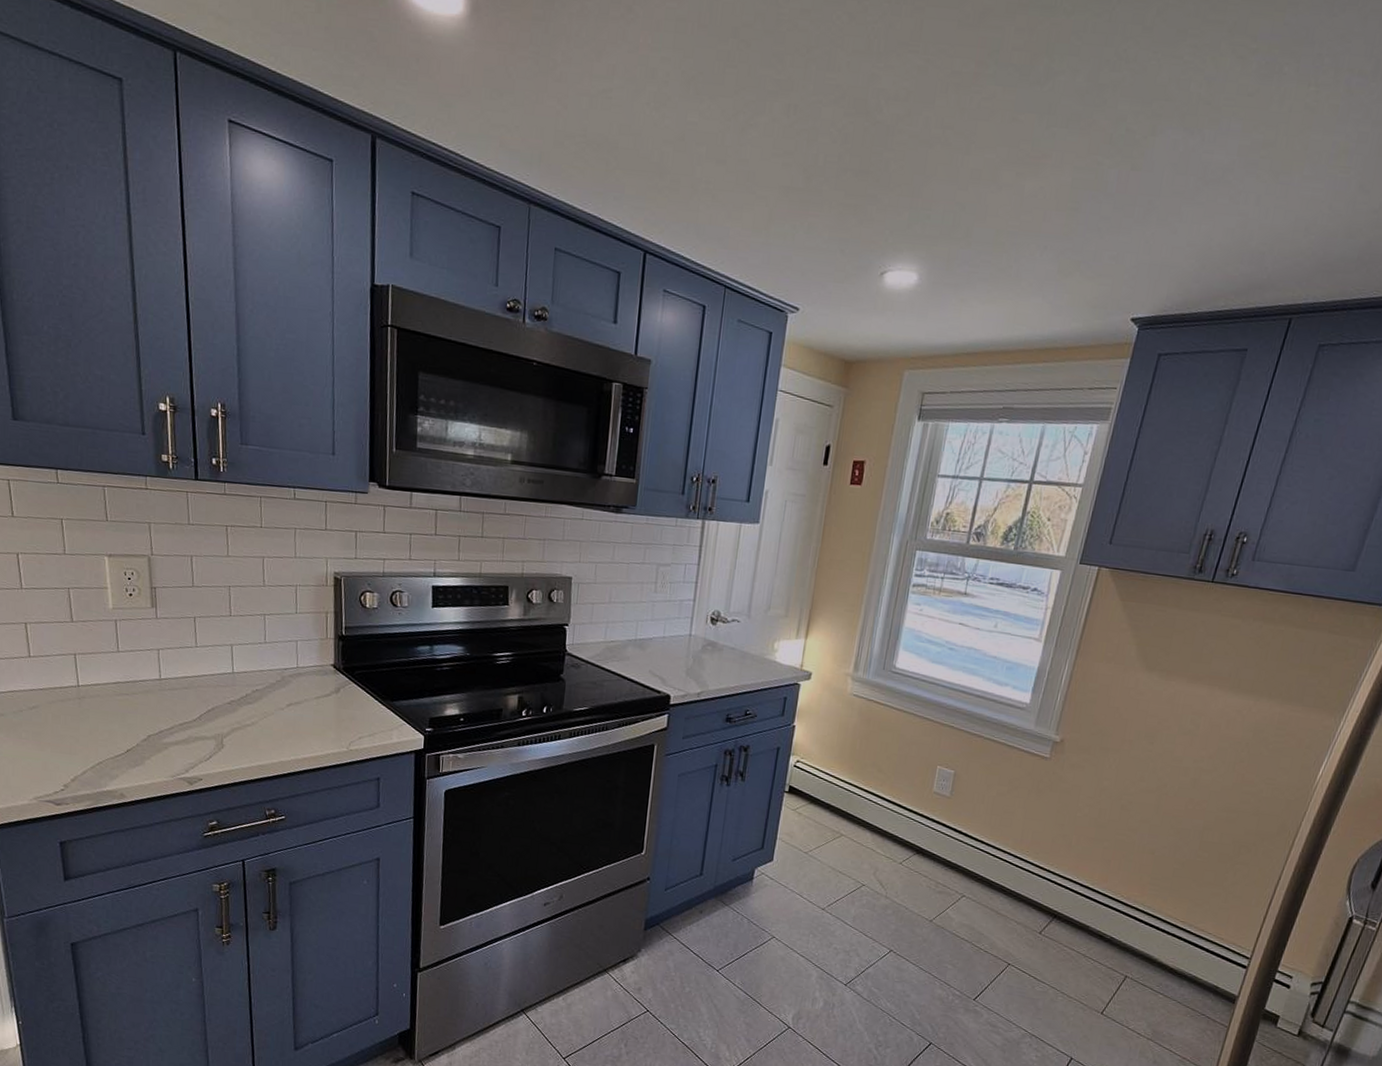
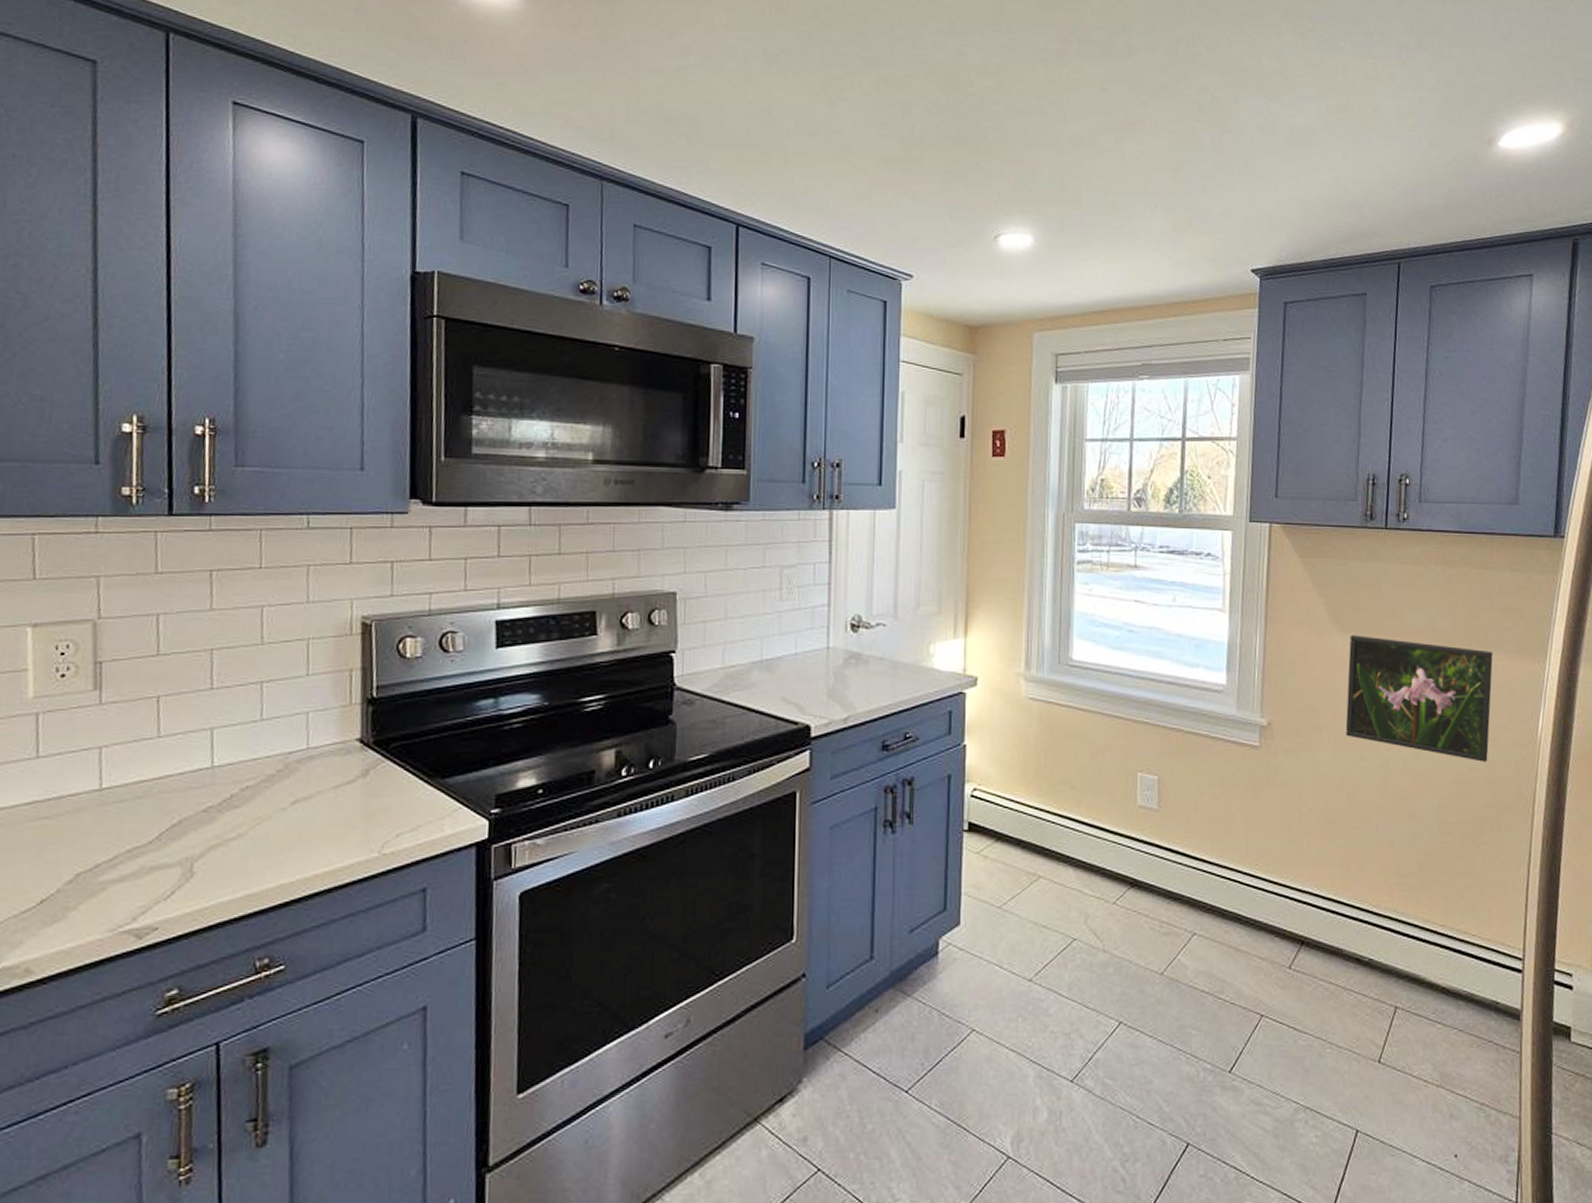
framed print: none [1131,674,1291,797] -> present [1345,635,1494,762]

